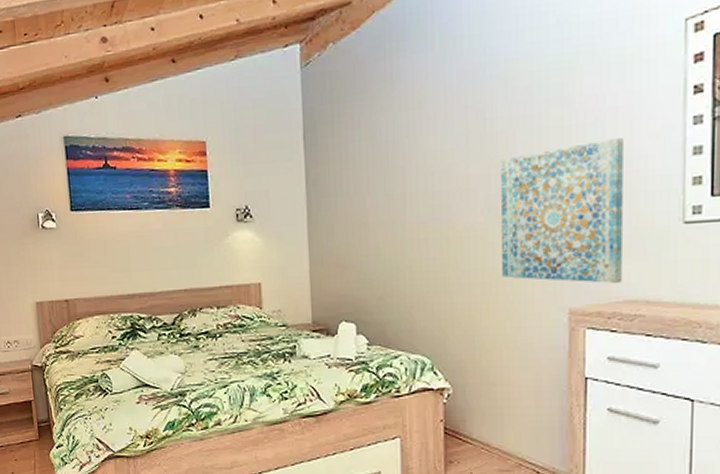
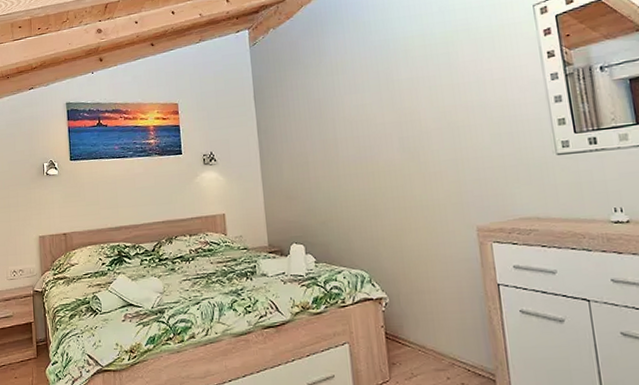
wall art: present [500,138,623,283] -> none [408,92,515,205]

